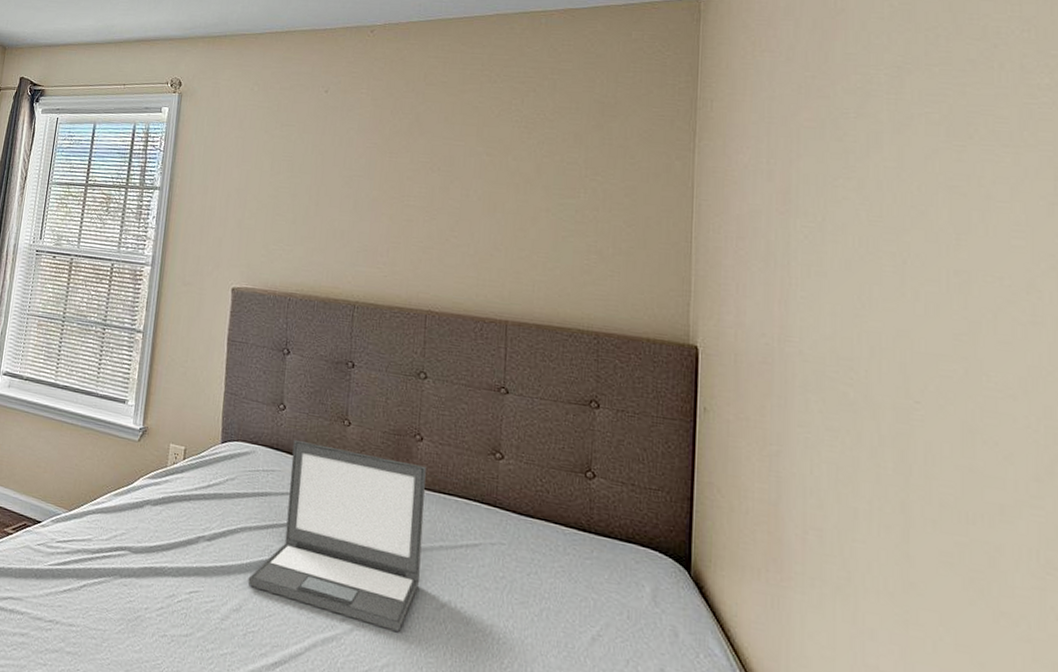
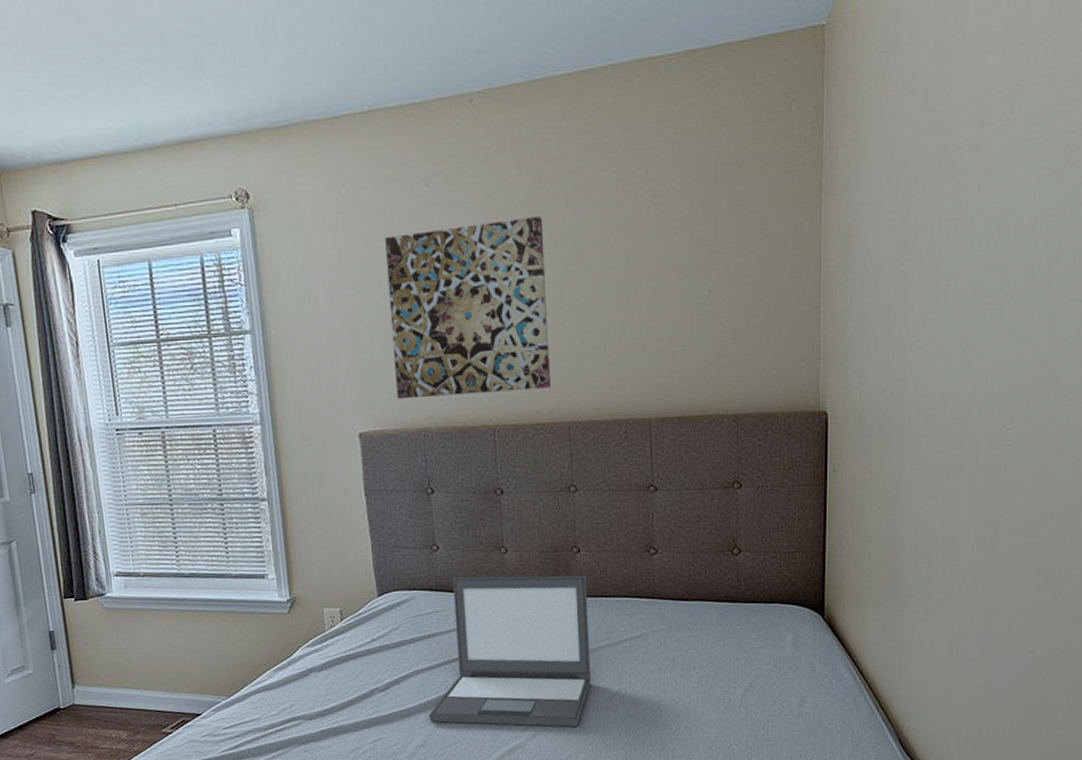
wall art: none [271,126,423,276] -> present [385,215,552,399]

